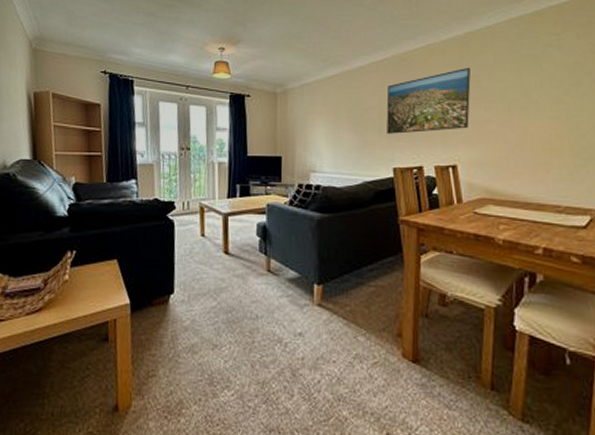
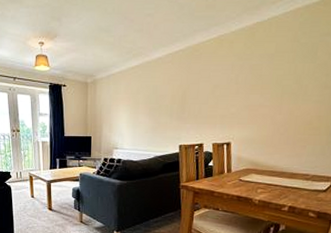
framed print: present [386,67,471,134] -> none [176,56,253,117]

